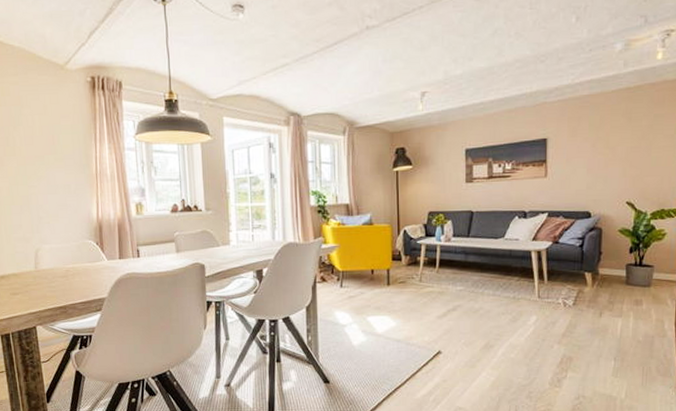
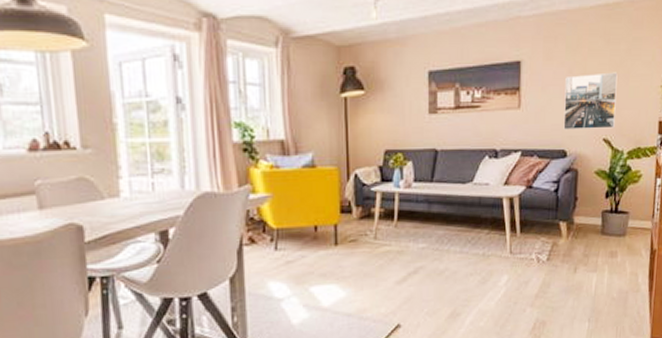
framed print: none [587,145,640,194] -> present [563,72,618,130]

